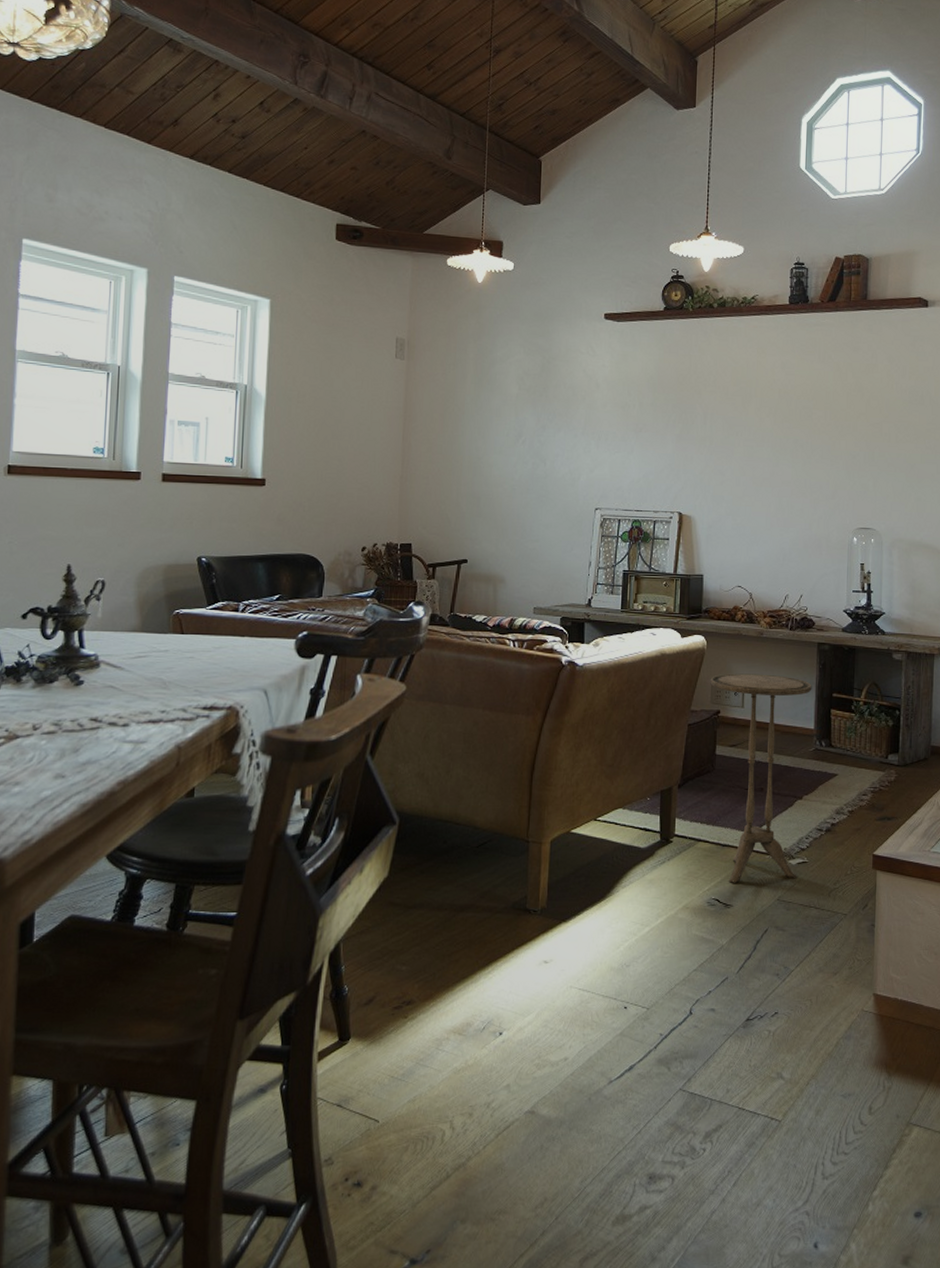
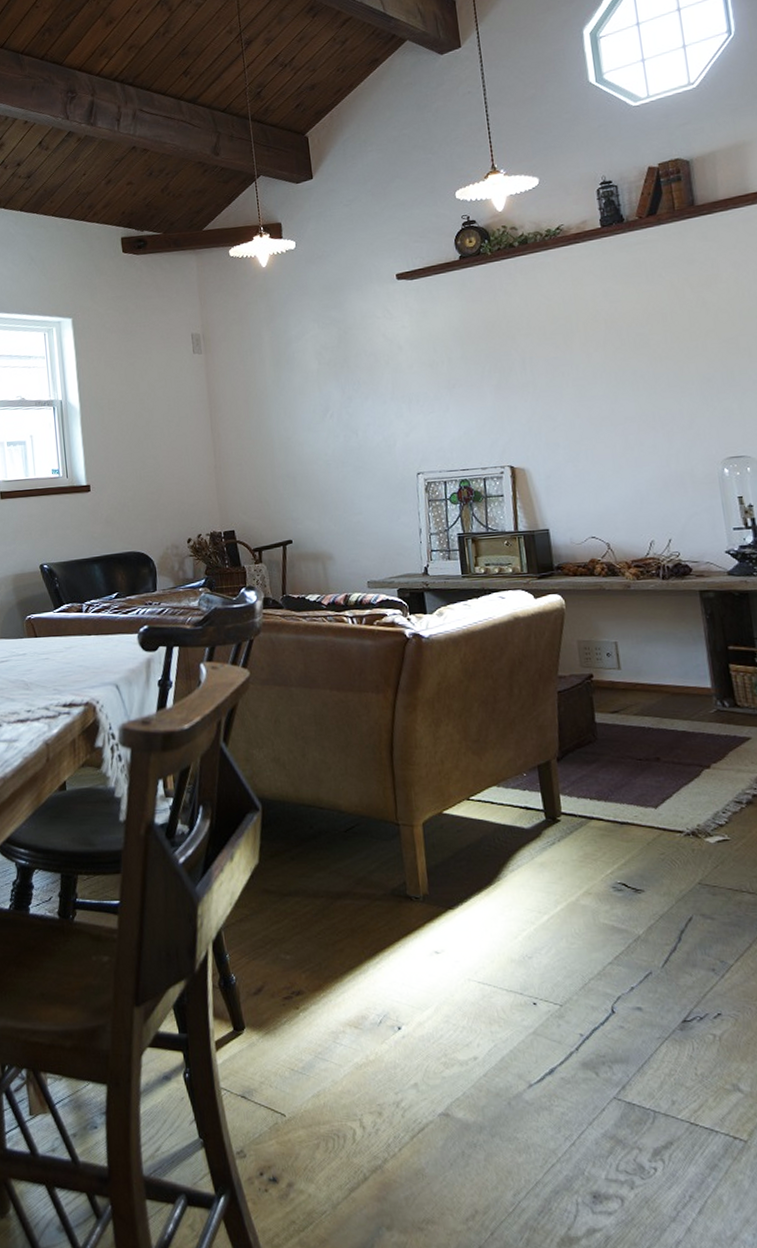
side table: present [710,673,812,884] -> none [575,630,720,867]

